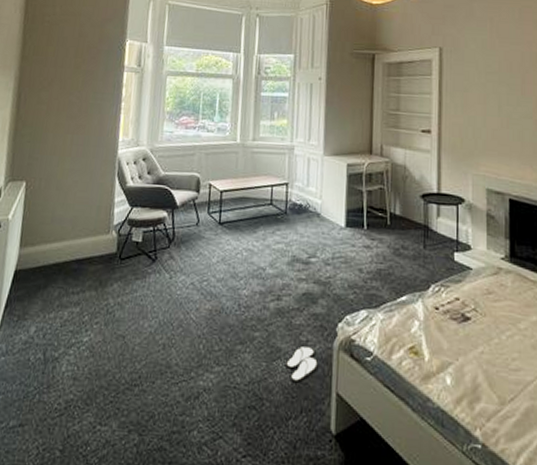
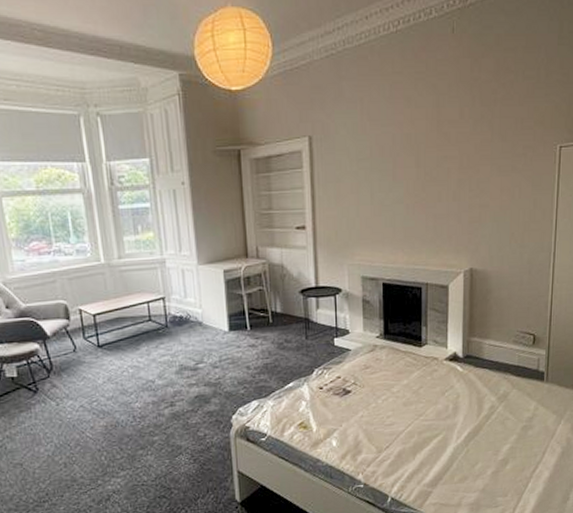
slippers: present [286,347,318,383] -> none [188,440,218,470]

